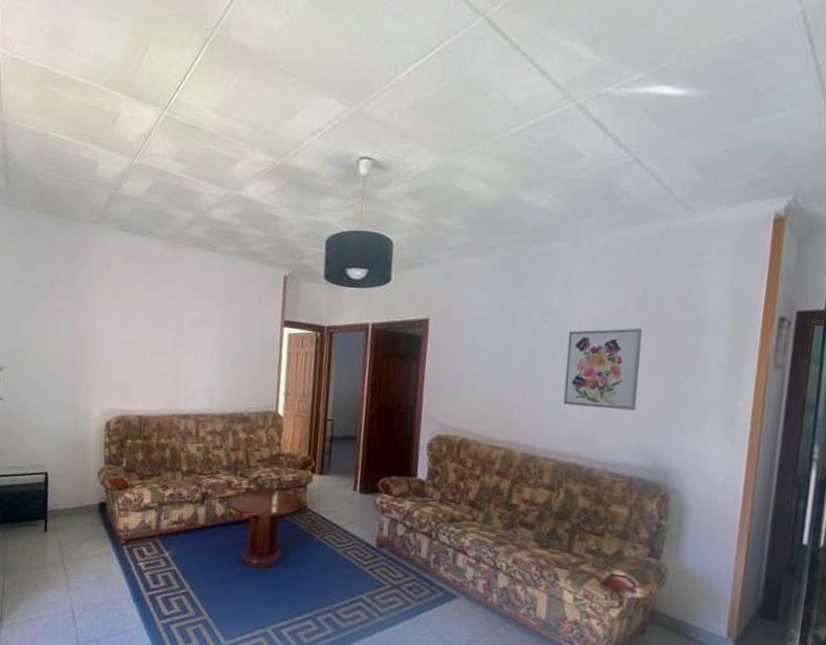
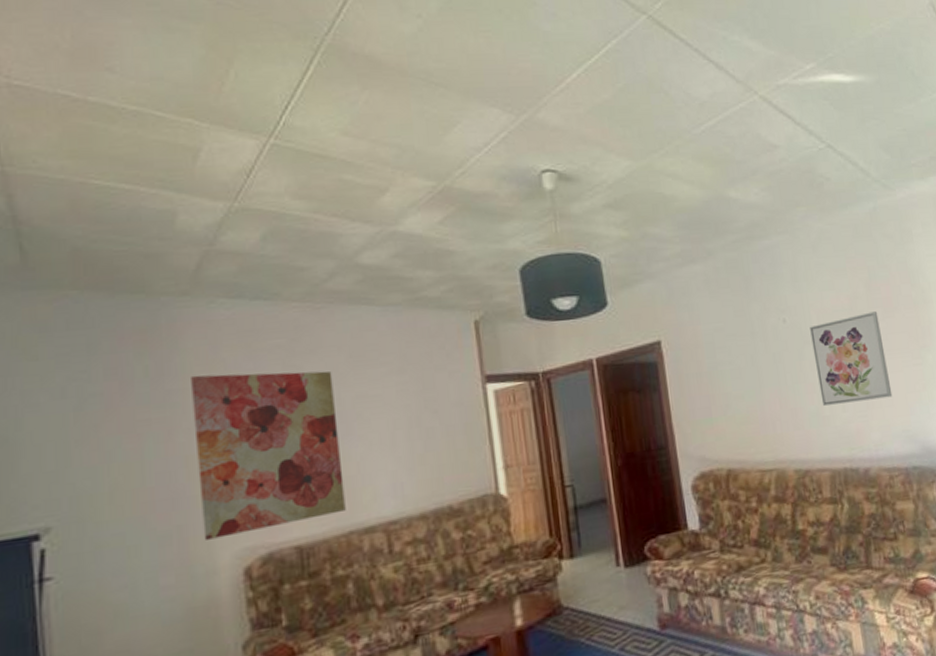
wall art: none [85,283,179,400] -> present [189,371,346,540]

